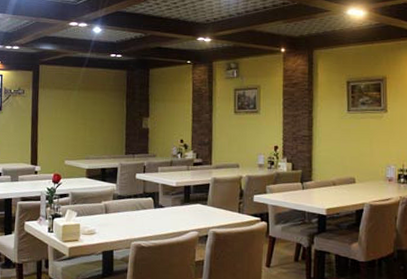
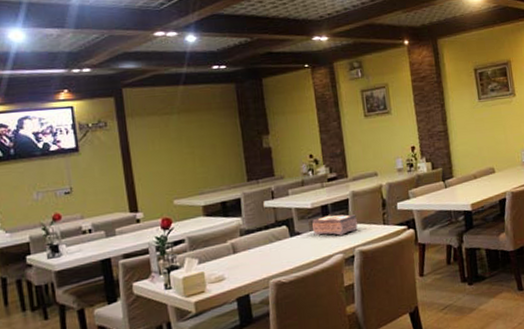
tissue box: none [174,195,215,215] -> present [312,214,358,236]

